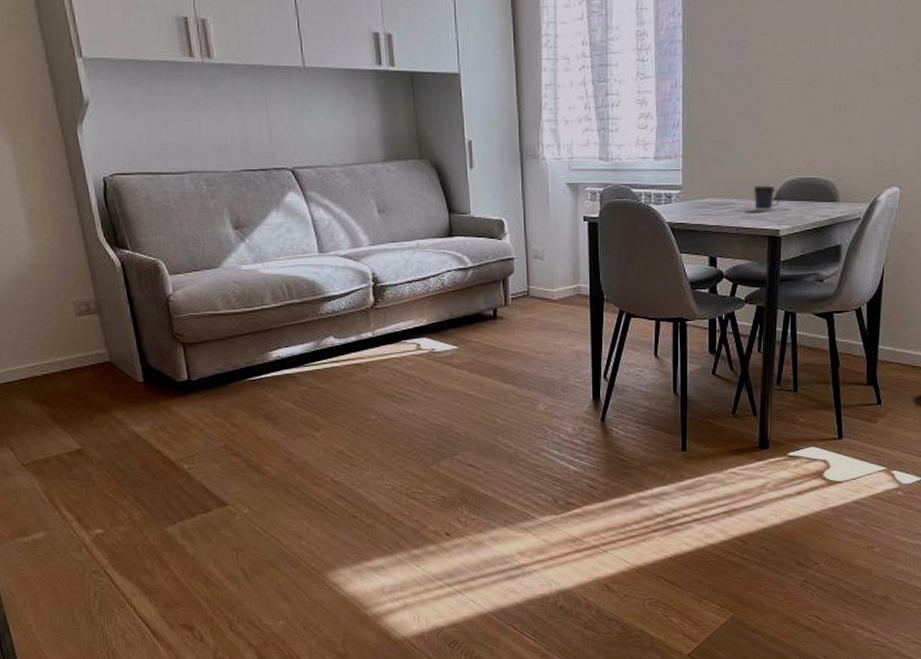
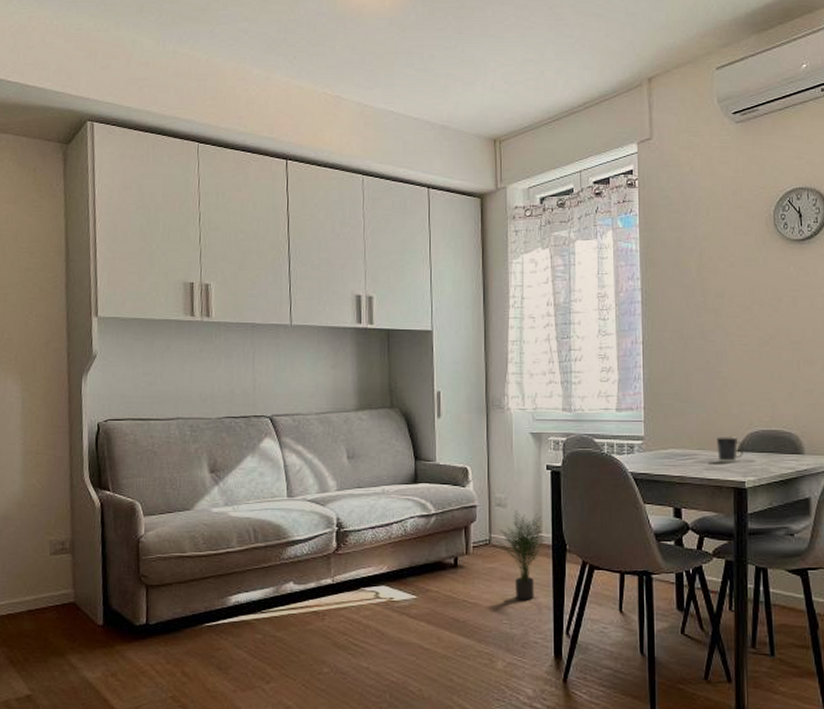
potted plant: none [528,262,584,348] -> present [490,511,547,600]

